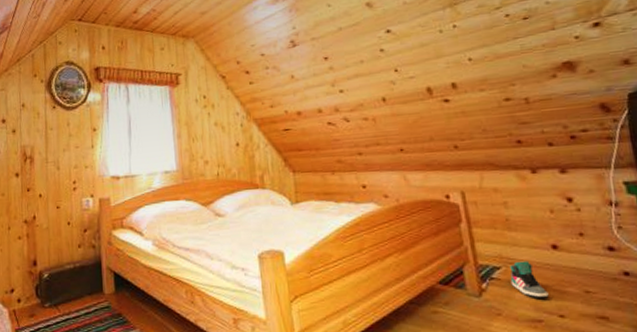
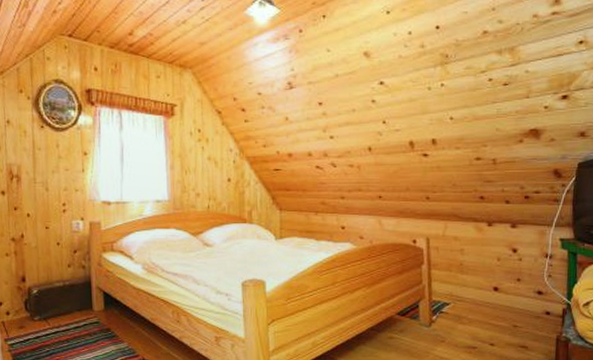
sneaker: present [510,261,549,298] -> none [456,299,485,330]

